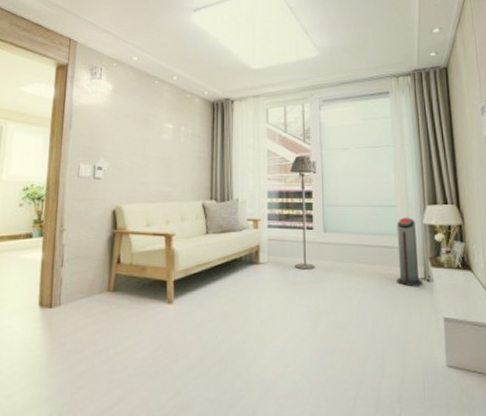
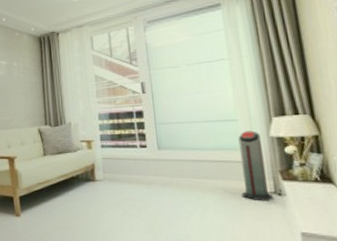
floor lamp: present [290,156,315,270] -> none [119,77,151,186]

